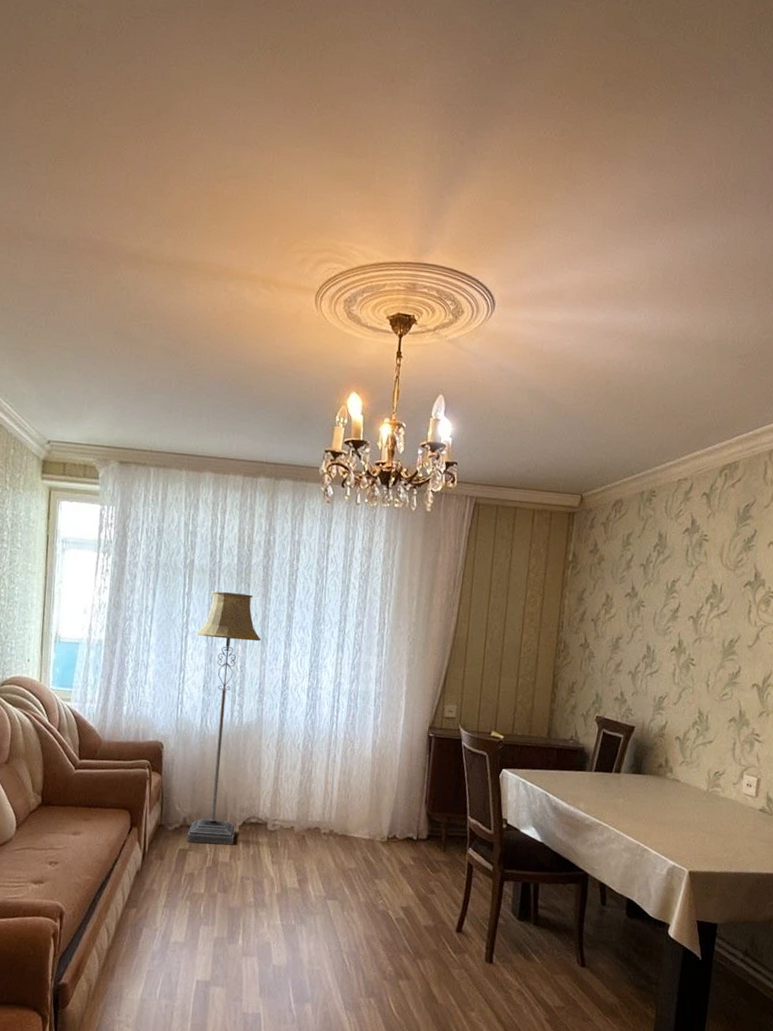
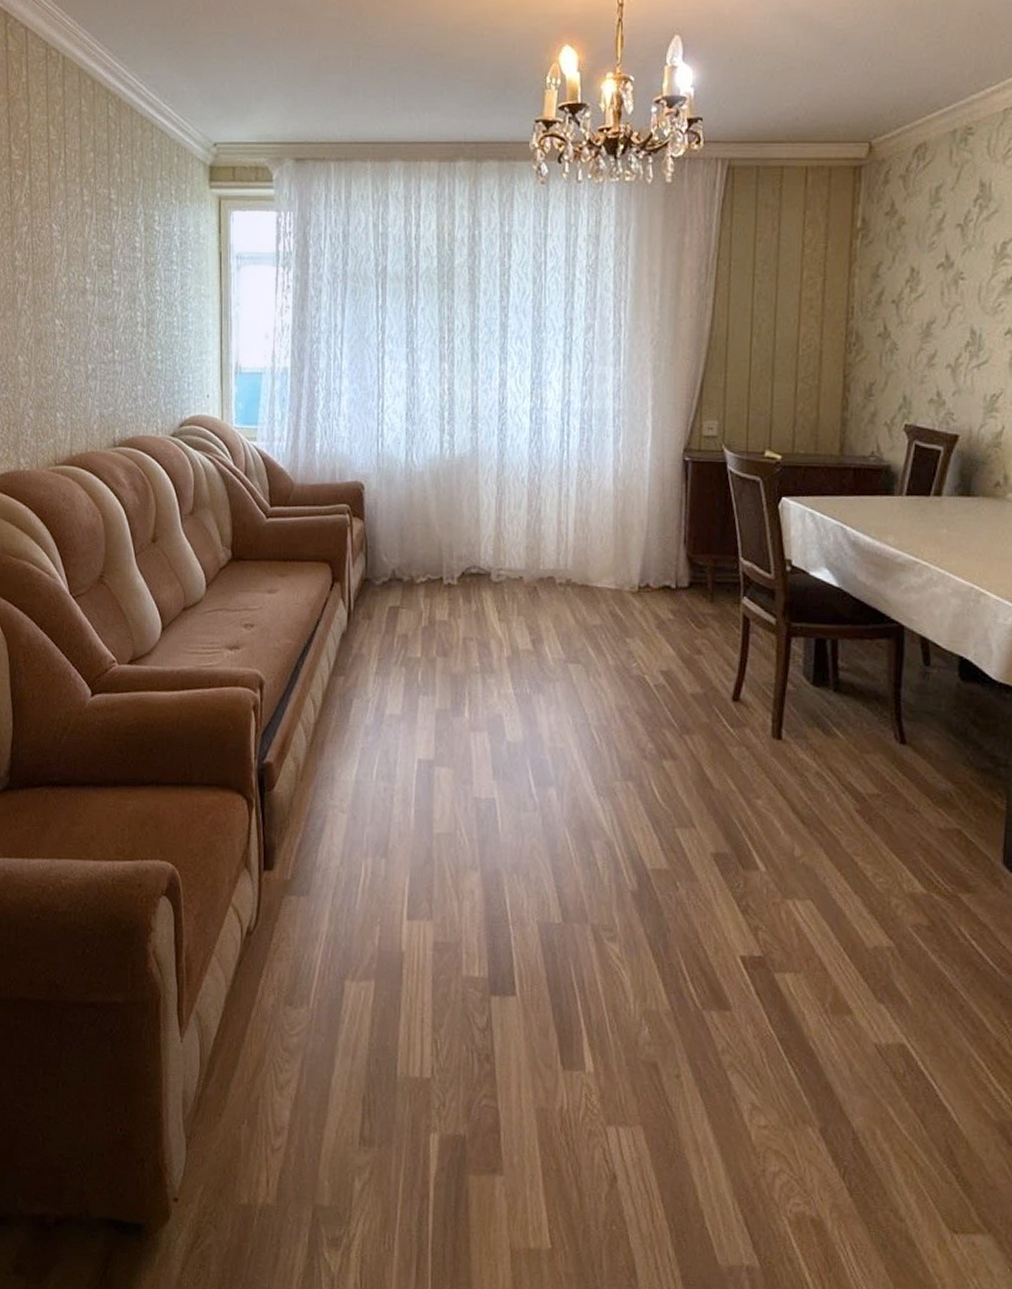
floor lamp: present [187,591,261,845] -> none [394,302,470,601]

